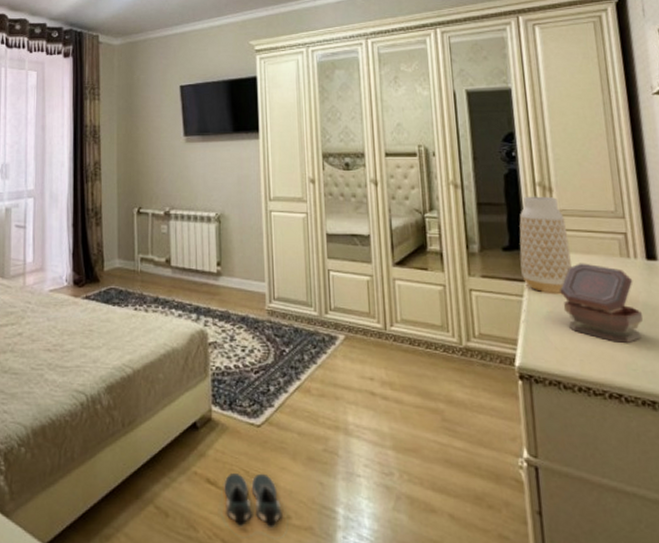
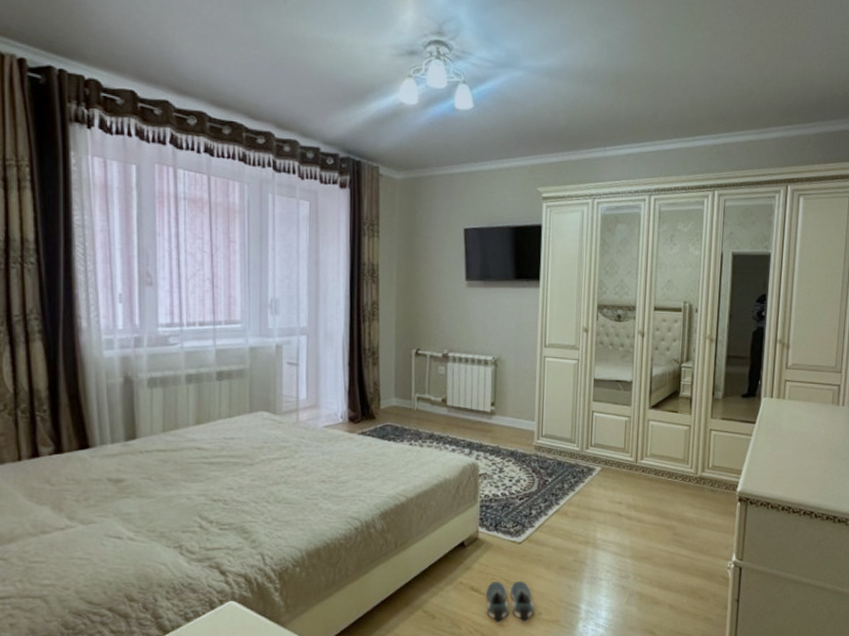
vase: present [519,196,572,293] -> none [753,351,795,433]
jewelry box: present [560,263,644,344] -> none [781,409,840,473]

